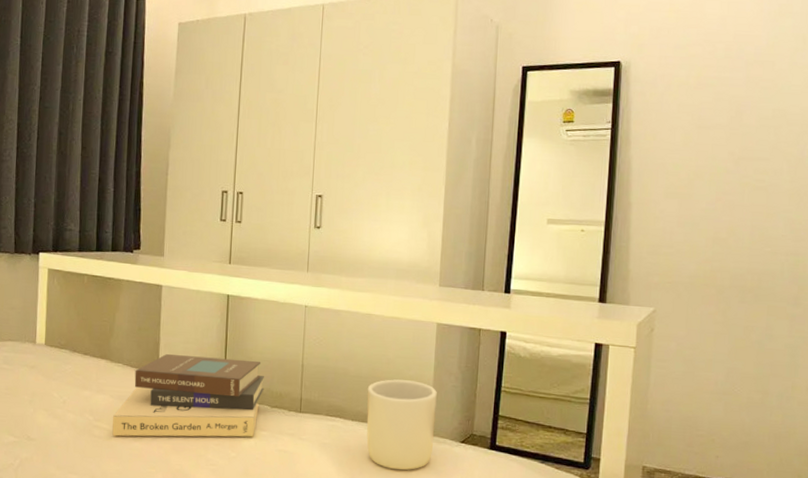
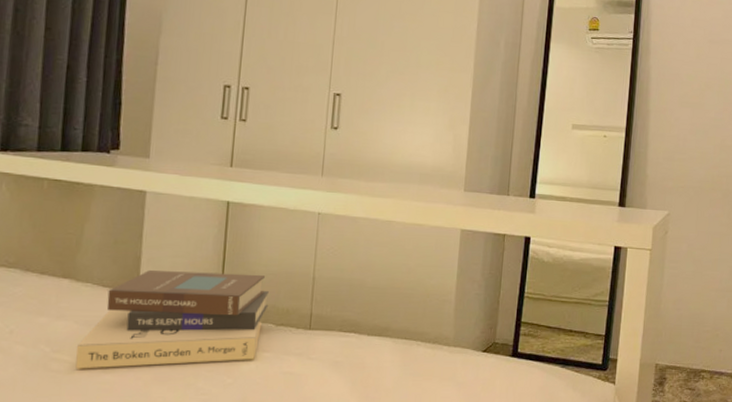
mug: present [366,379,437,470] -> none [383,289,460,385]

